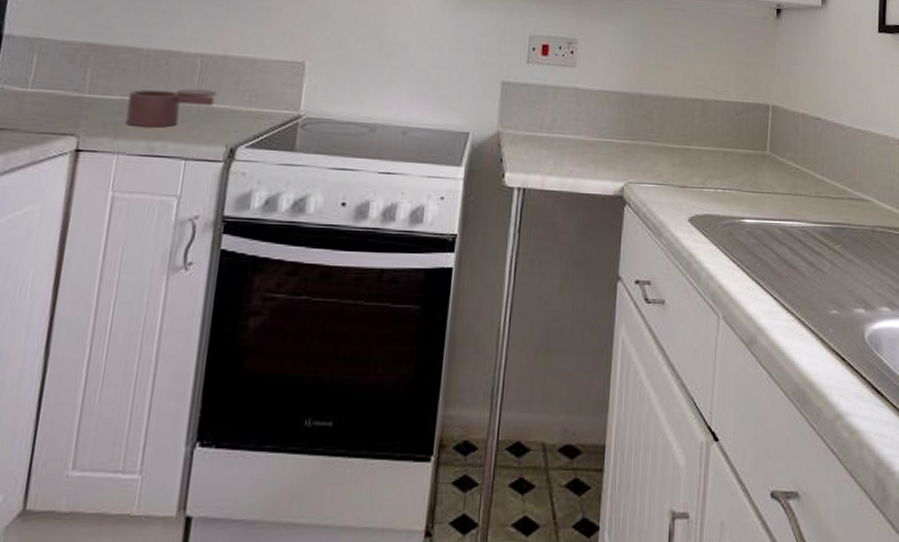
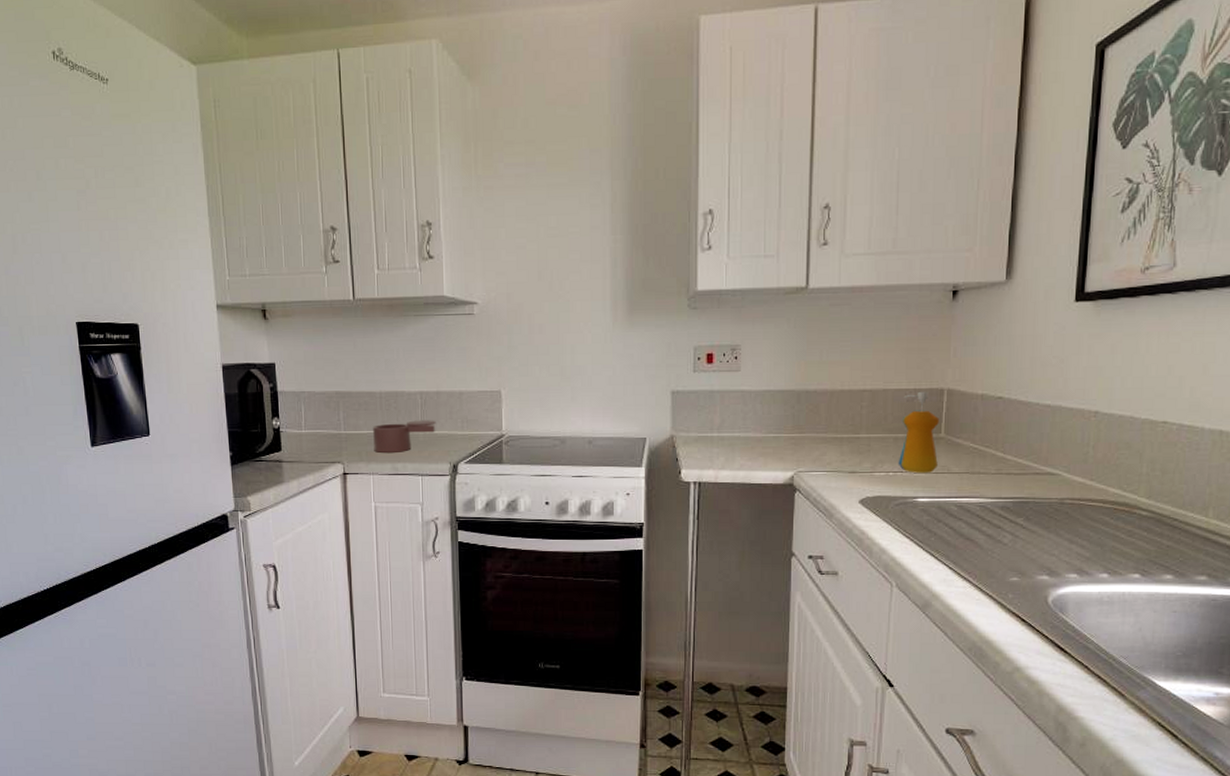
soap dispenser: none [726,105,765,192] -> present [898,391,939,473]

